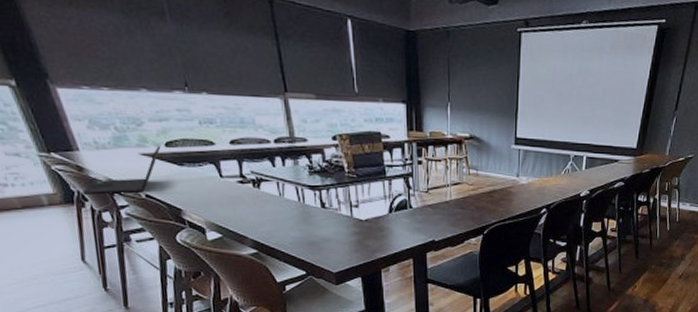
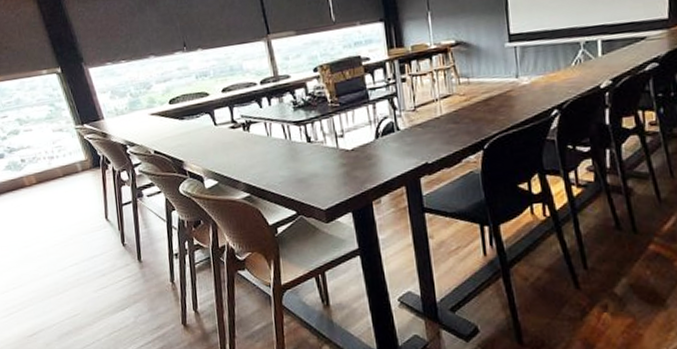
laptop: present [82,145,161,195] -> none [106,104,166,158]

